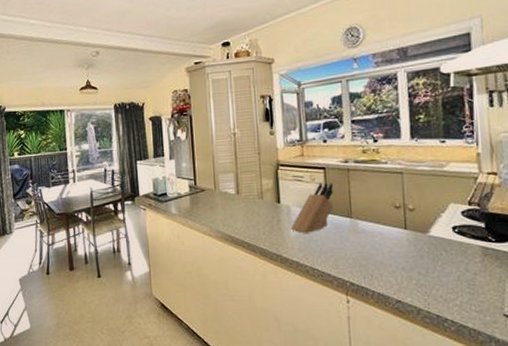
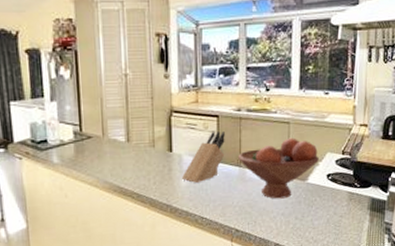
fruit bowl: none [347,188,442,252] -> present [237,137,320,199]

